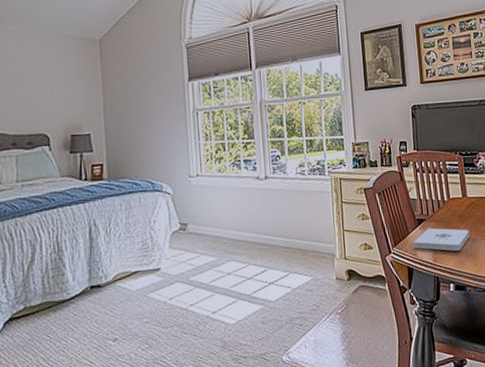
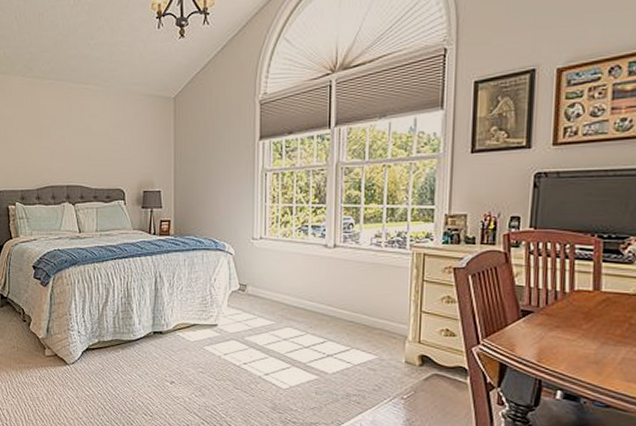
notepad: present [413,228,470,251] -> none [511,322,596,354]

